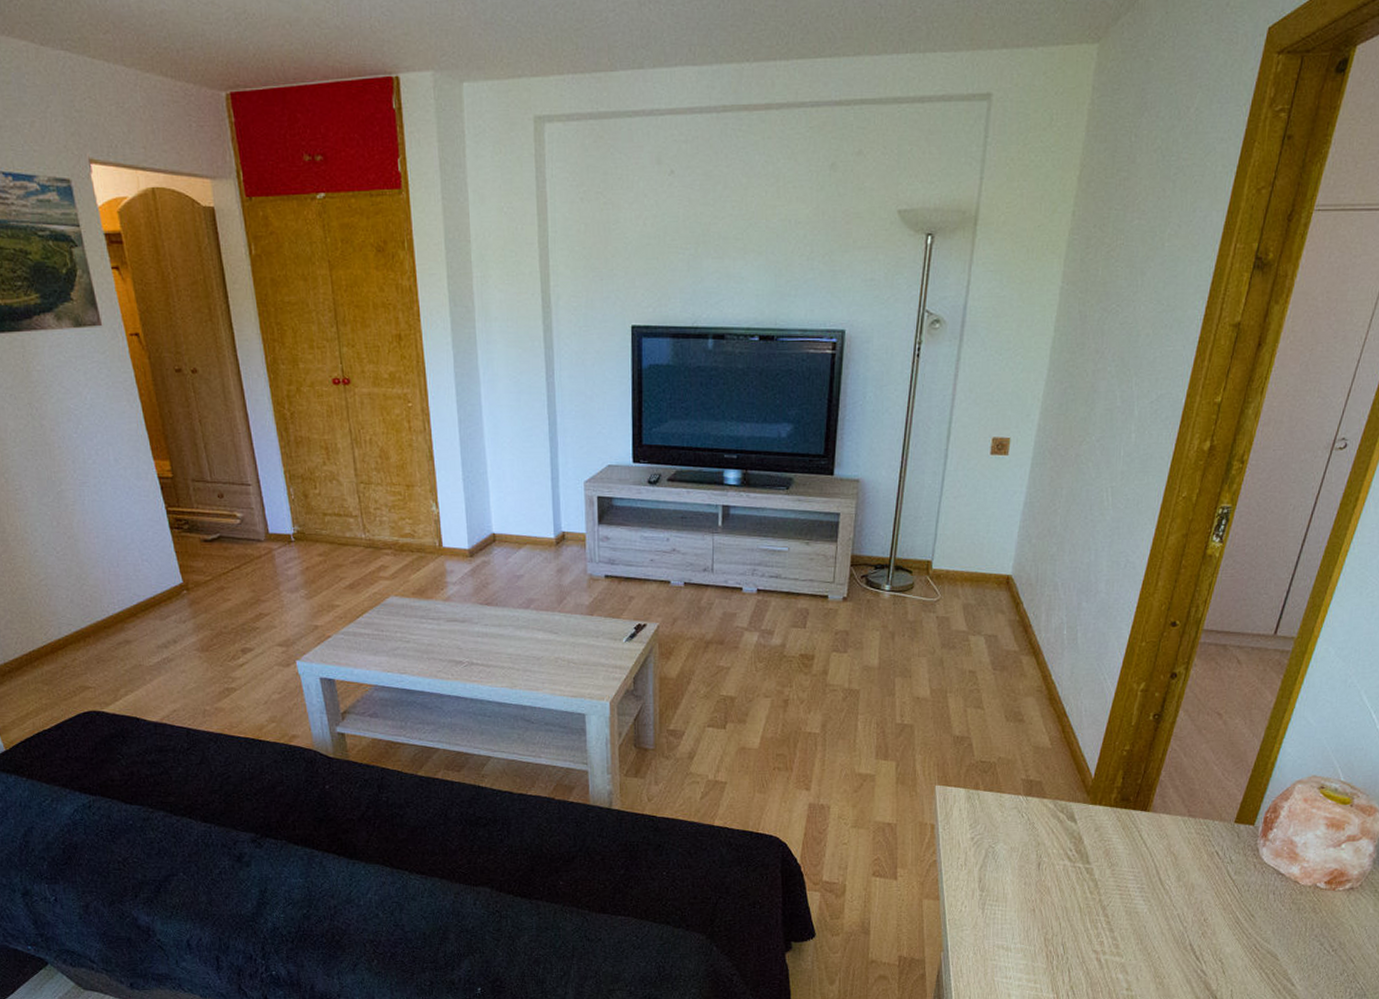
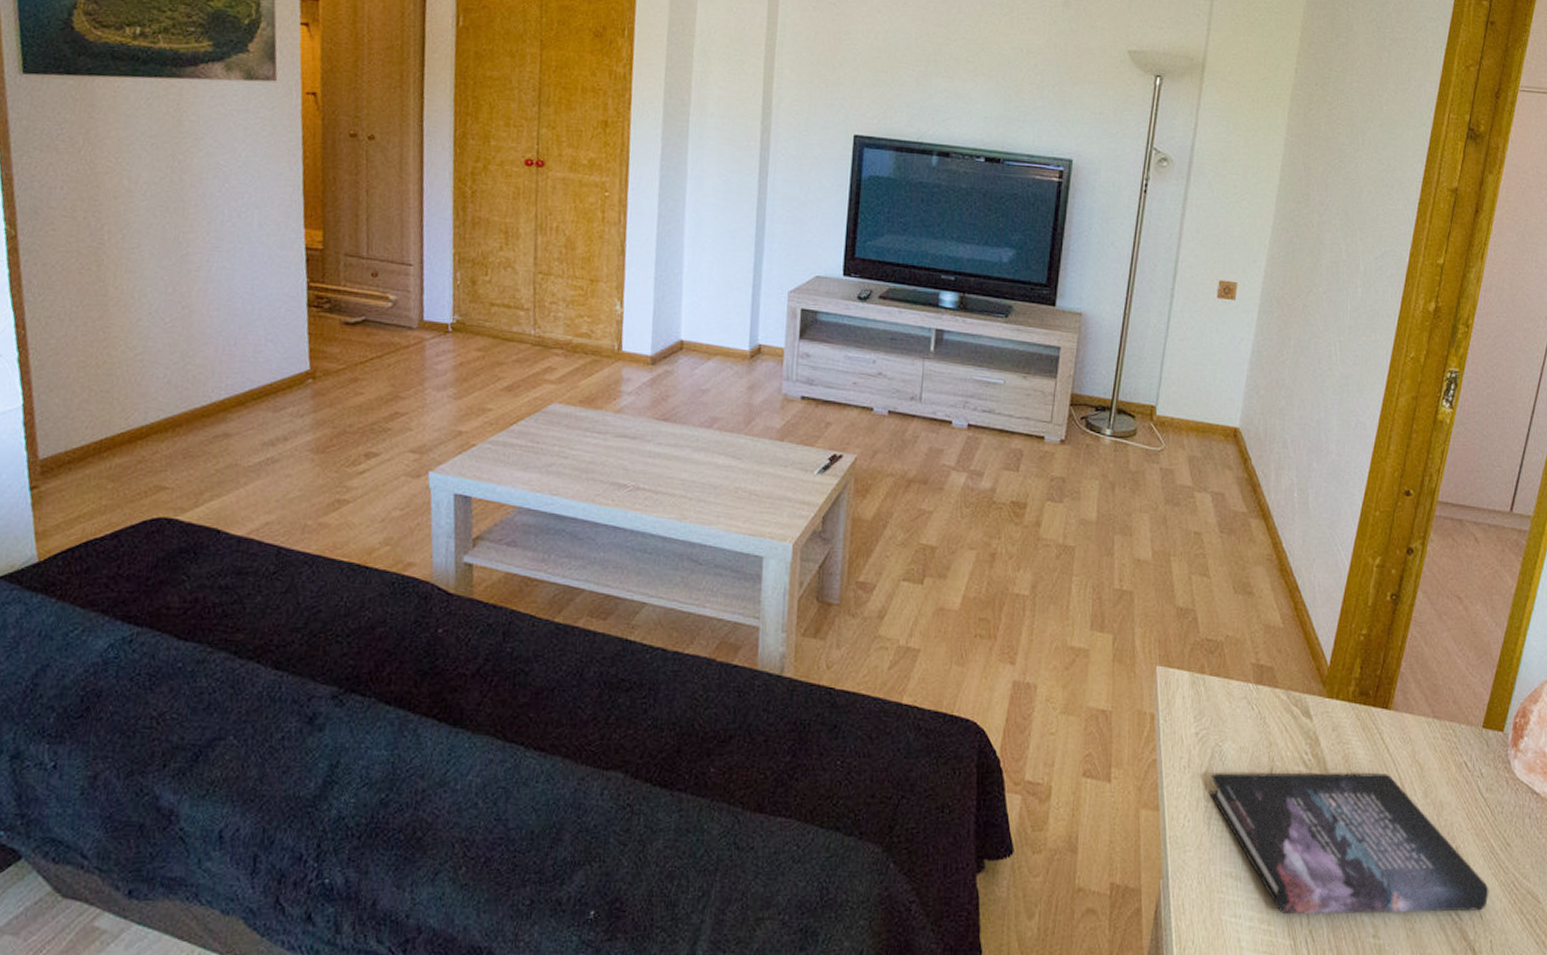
book: none [984,863,1233,975] -> present [1209,773,1489,915]

